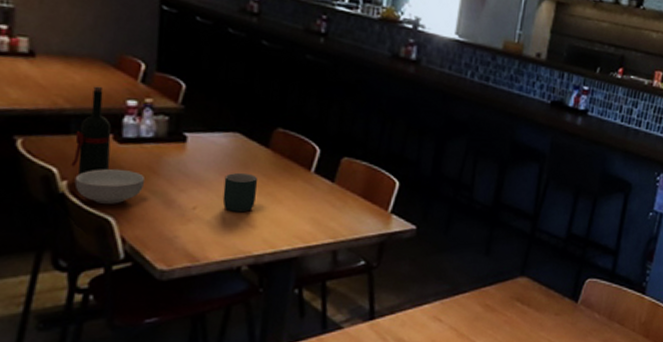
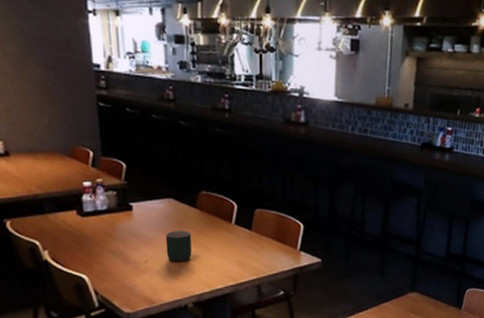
wine bottle: present [71,86,112,175] -> none [48,173,78,245]
cereal bowl: present [74,168,144,204] -> none [53,237,105,265]

